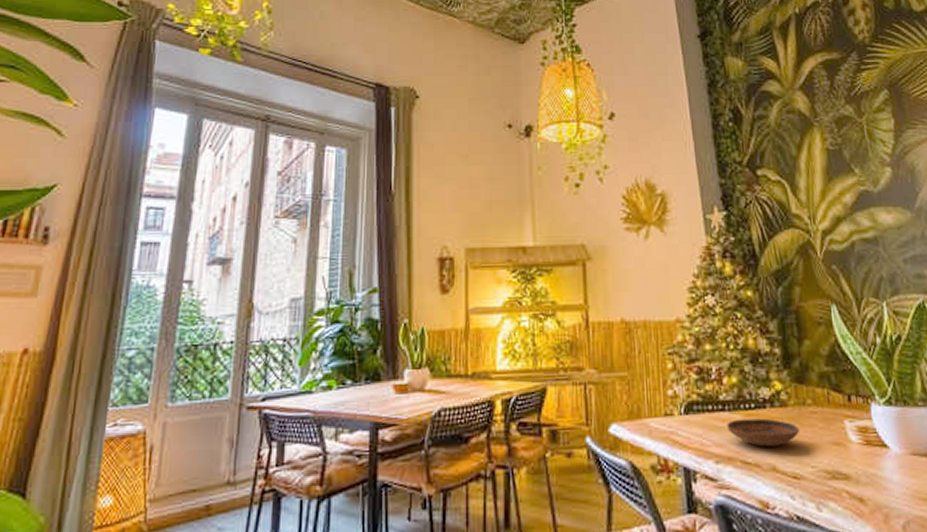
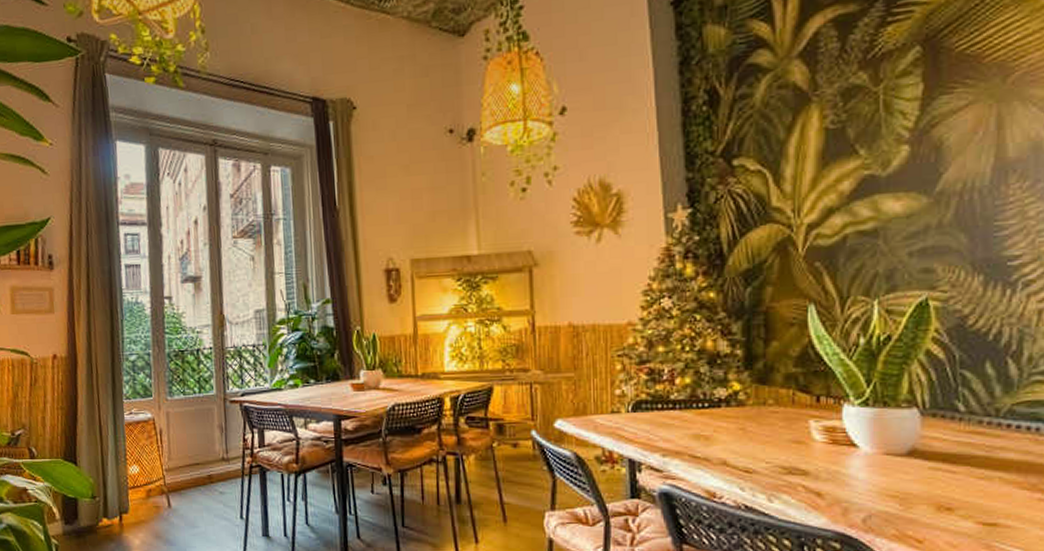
bowl: present [727,418,800,447] -> none [676,416,757,443]

